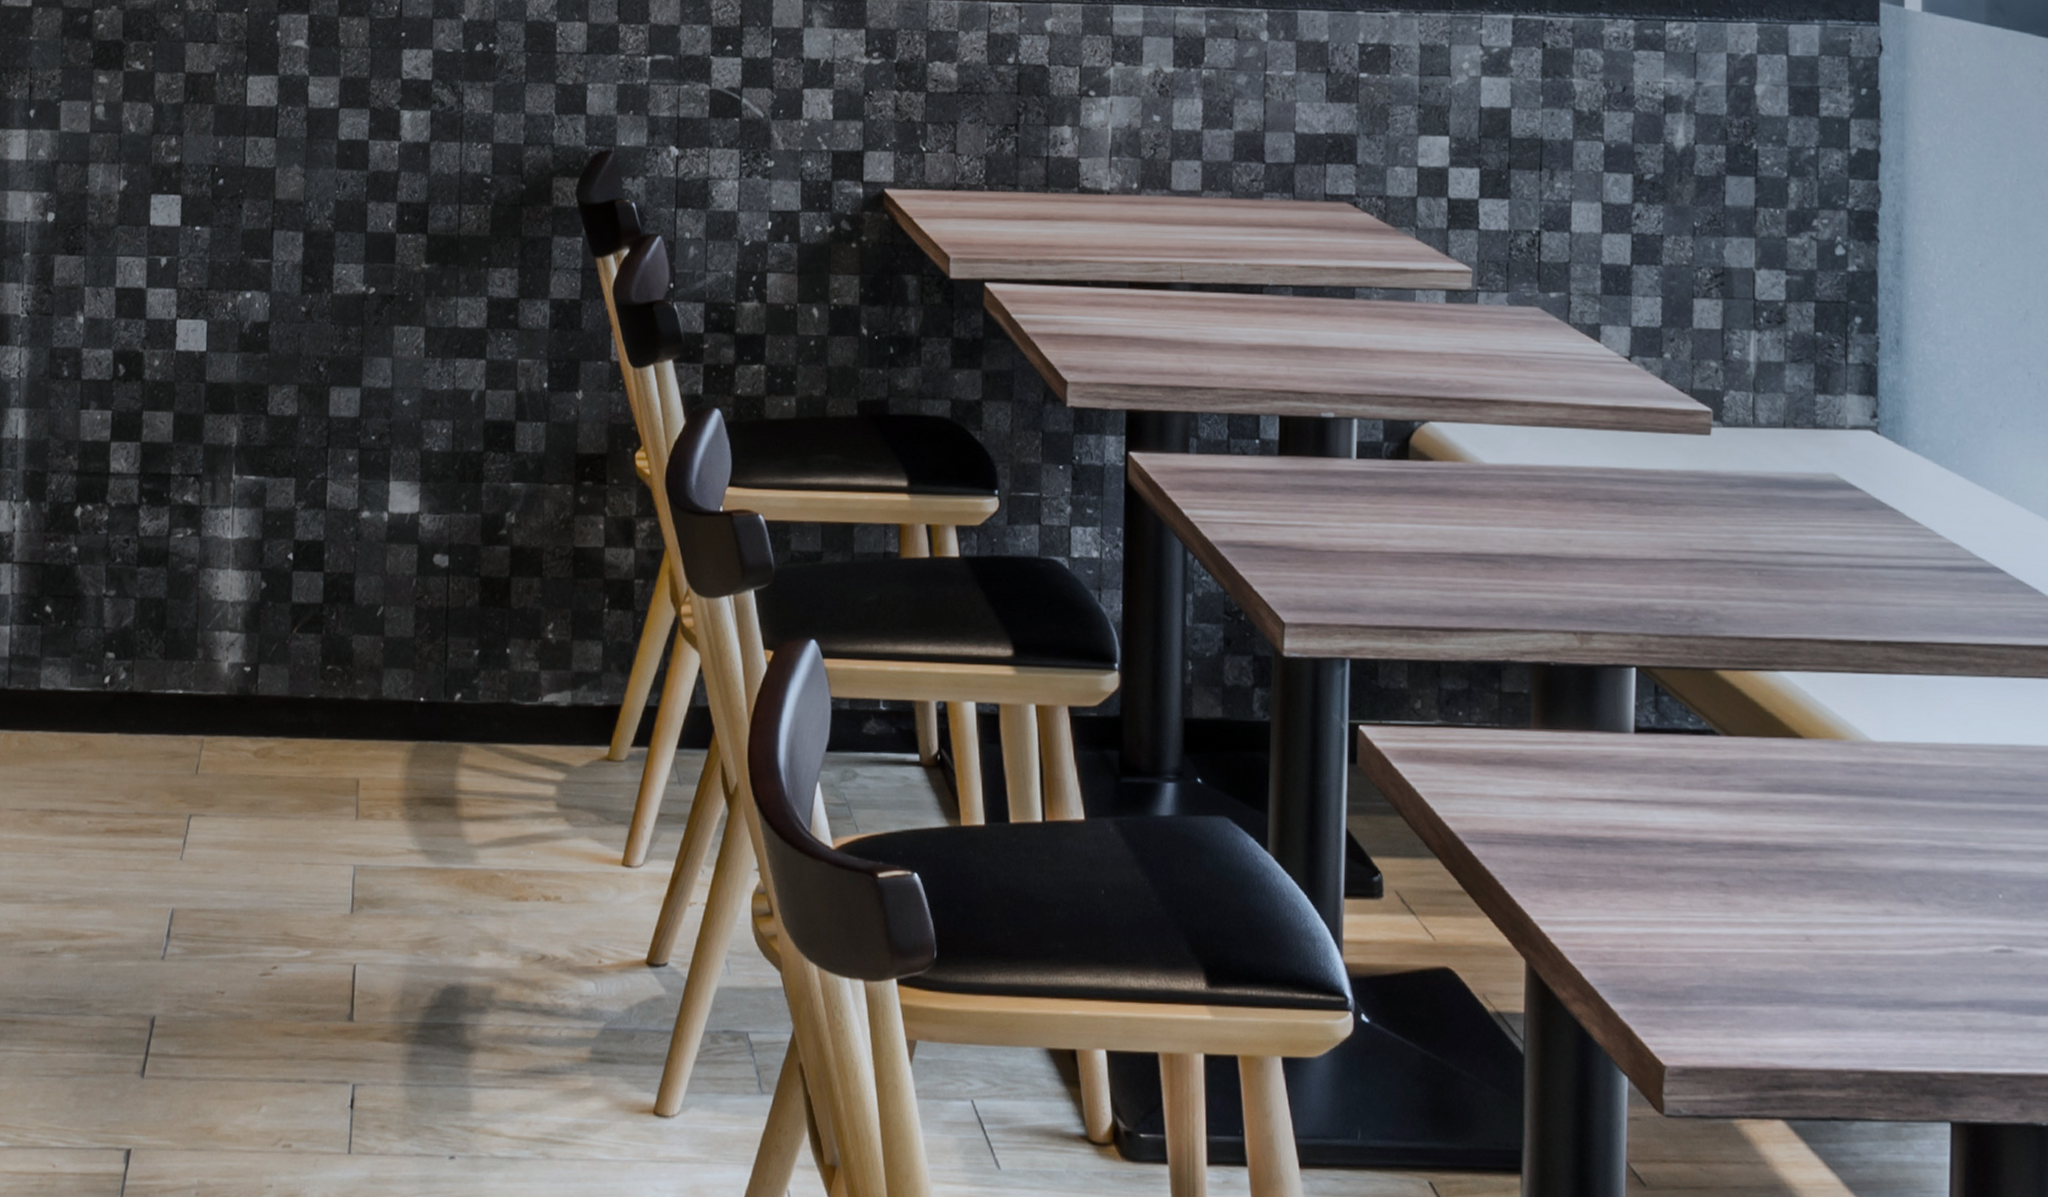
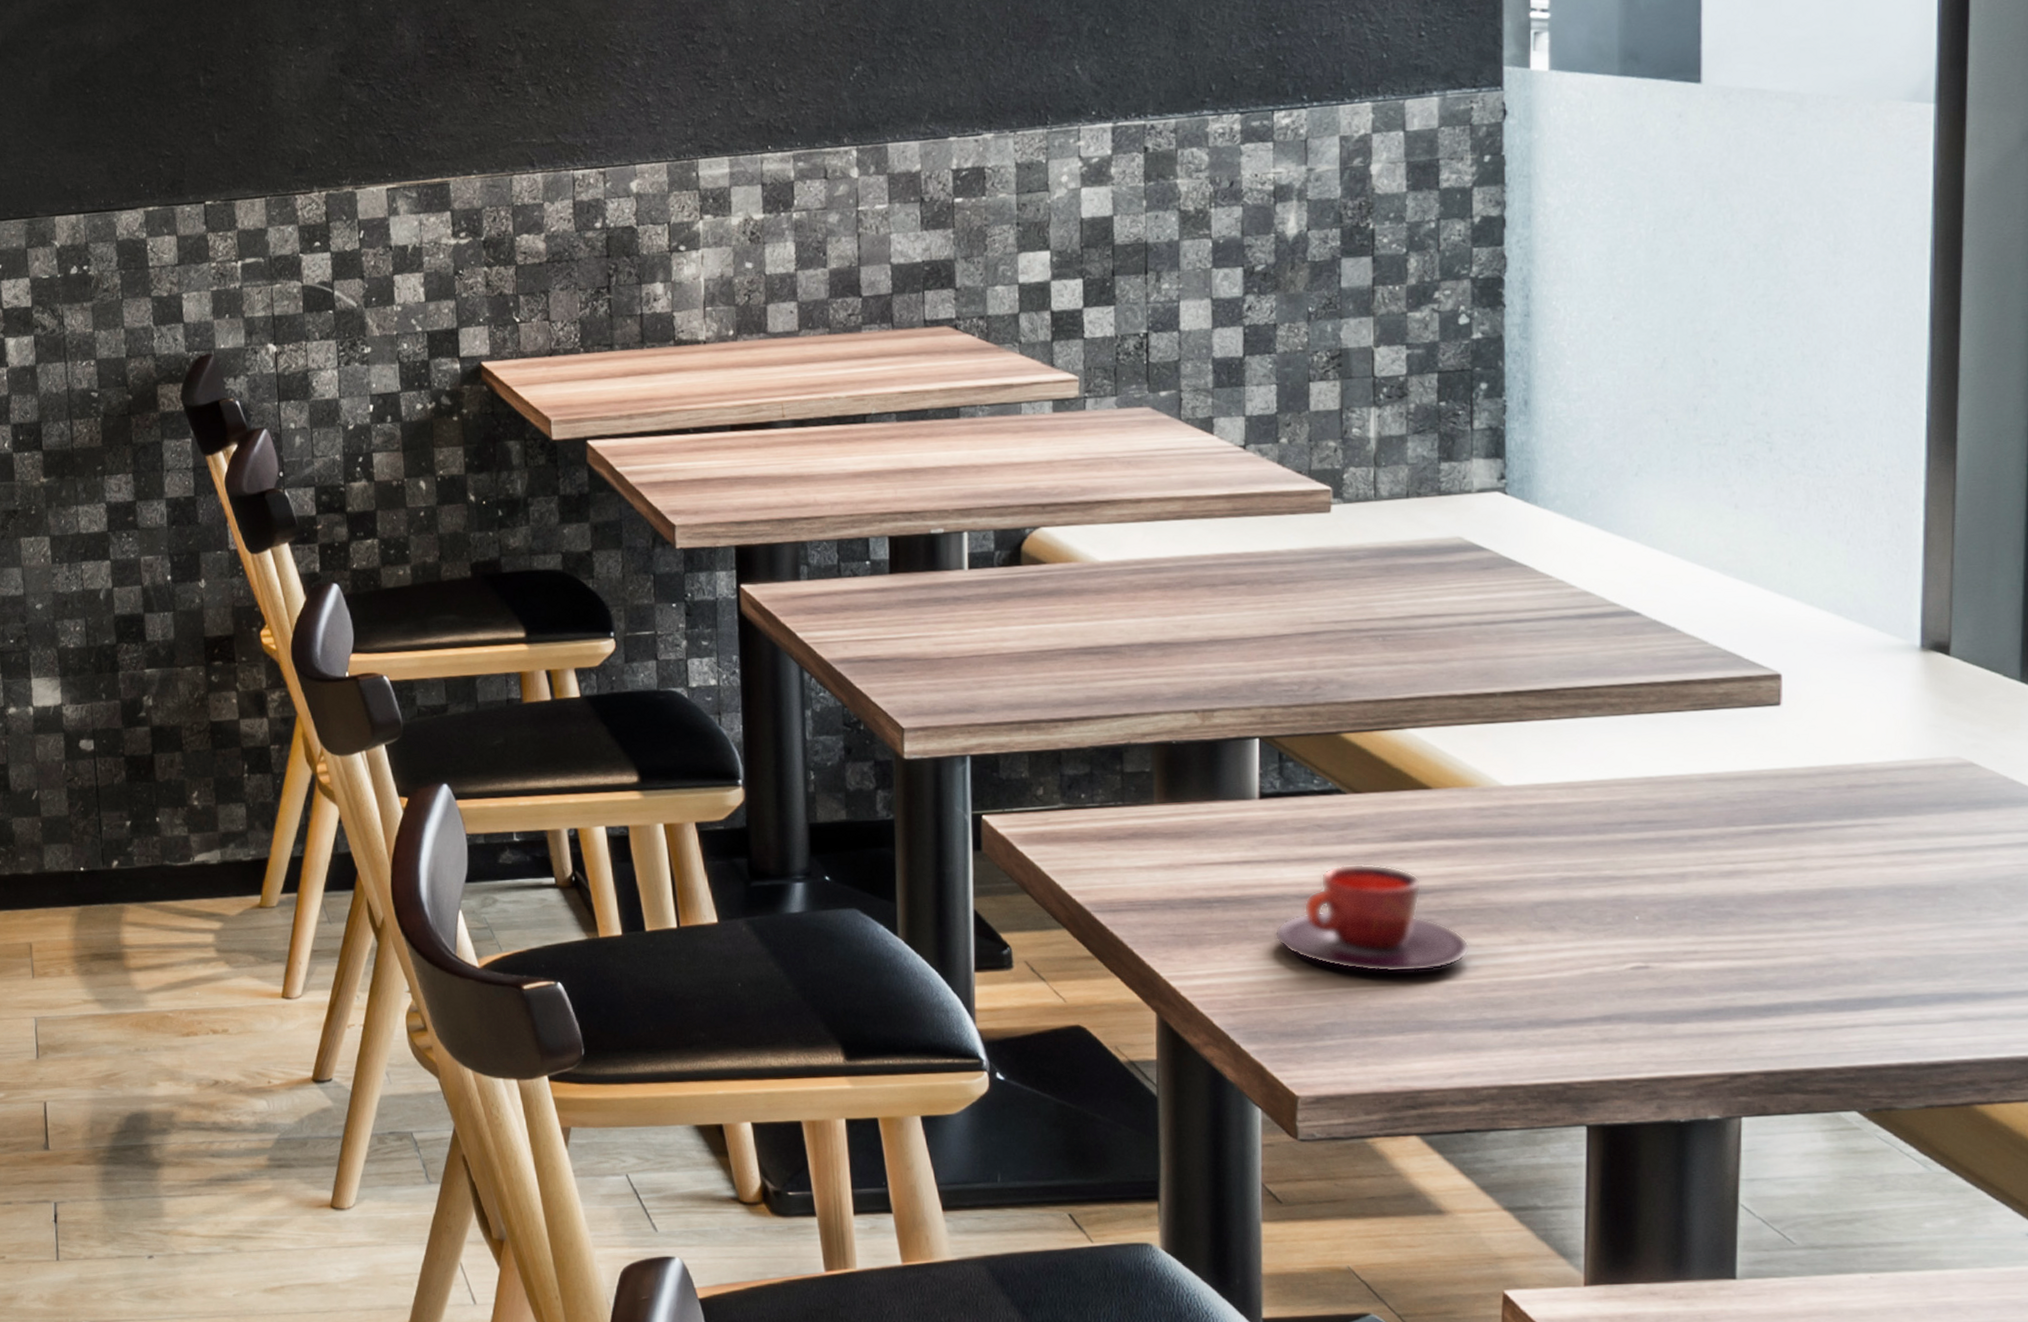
teacup: none [1646,812,1838,936] -> present [1274,863,1470,973]

